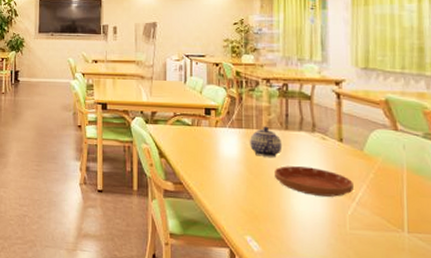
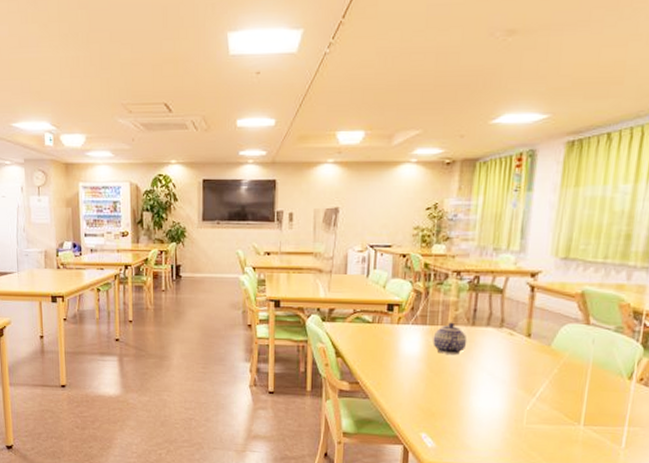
saucer: present [273,166,353,197] -> none [455,363,536,393]

